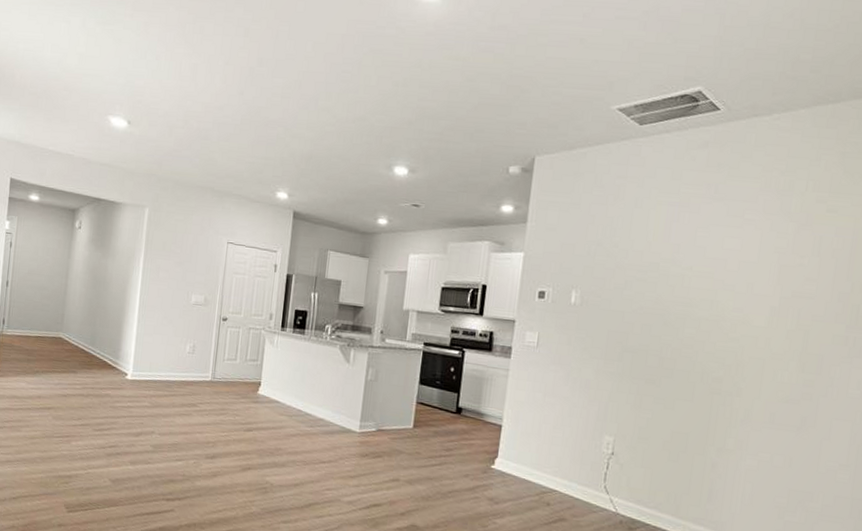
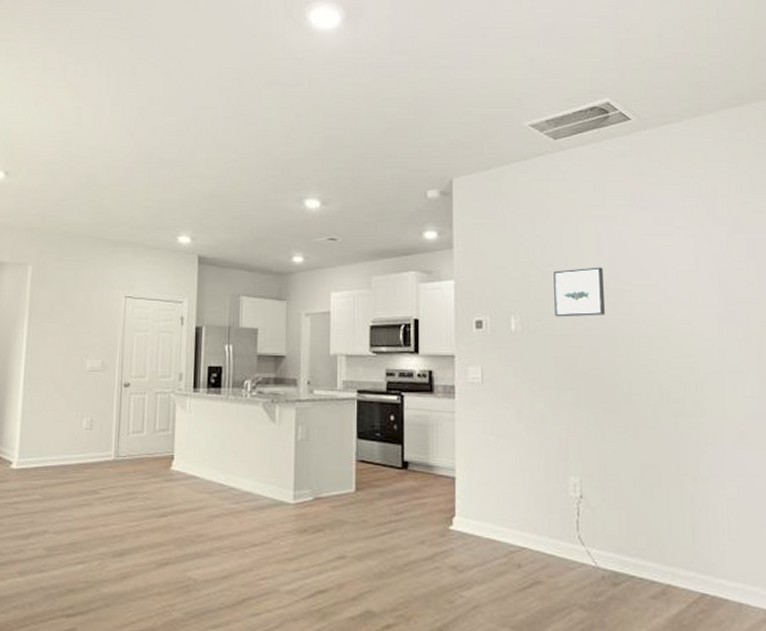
wall art: none [614,251,667,297] -> present [554,267,606,317]

